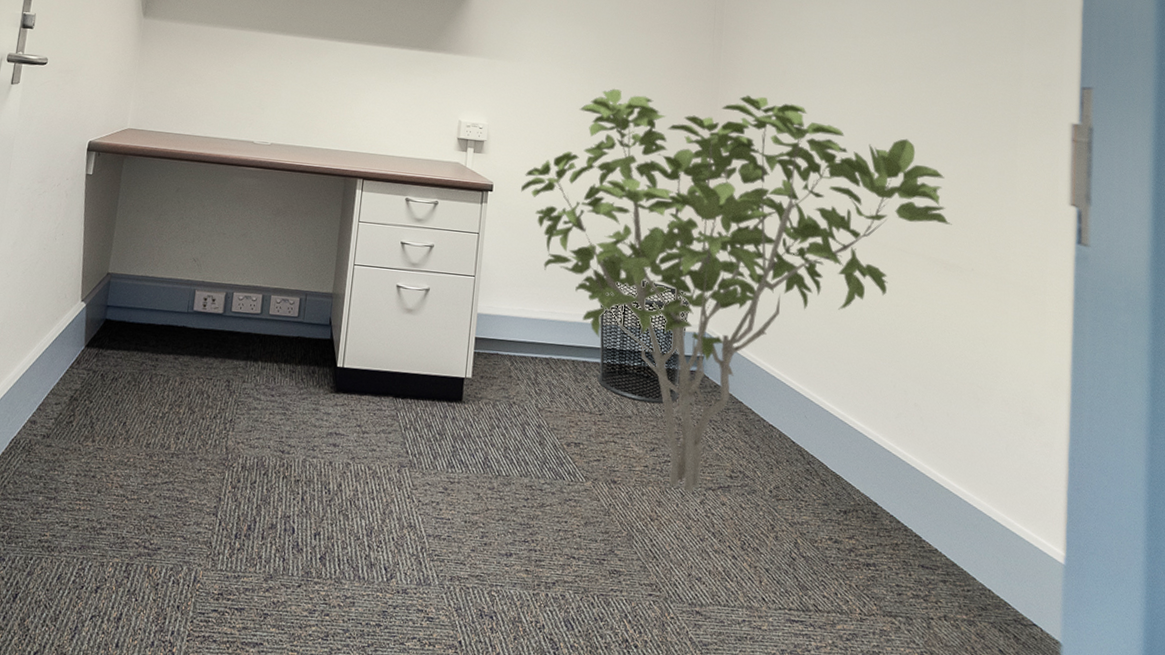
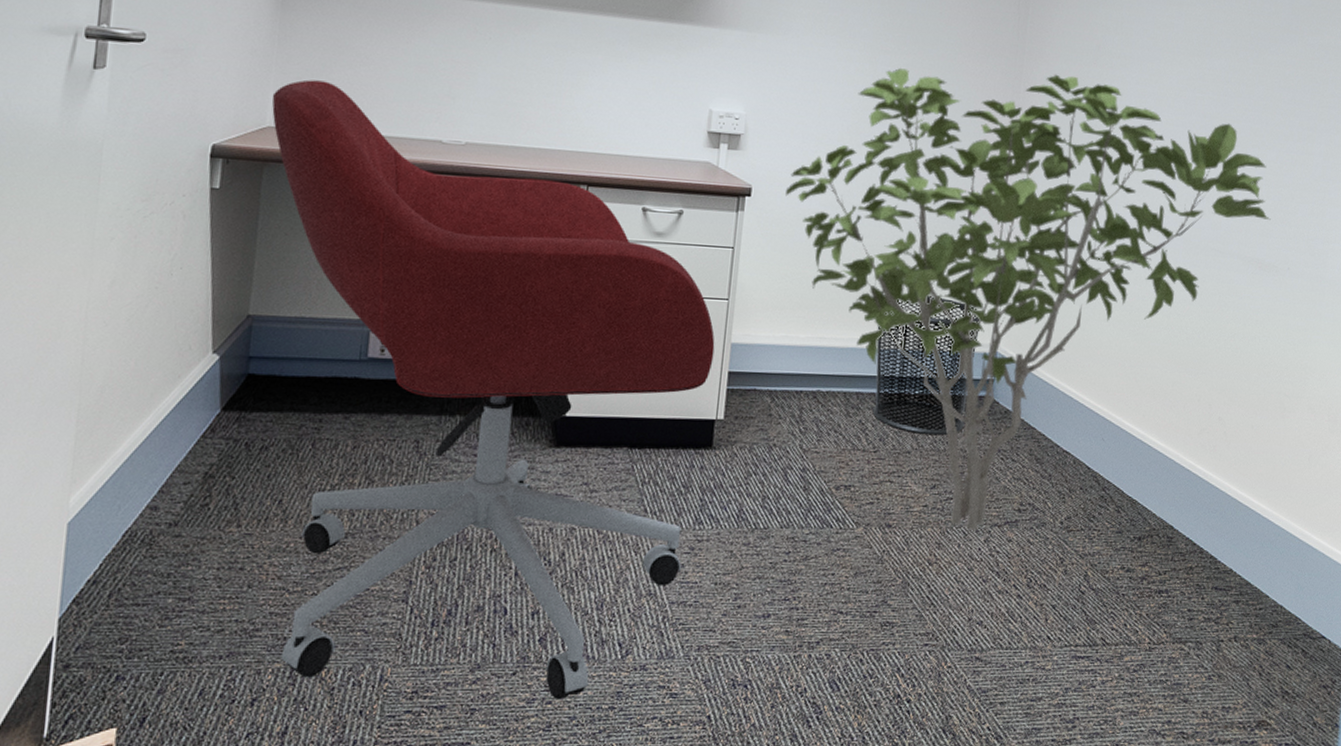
office chair: none [119,93,464,613] -> present [272,79,715,699]

